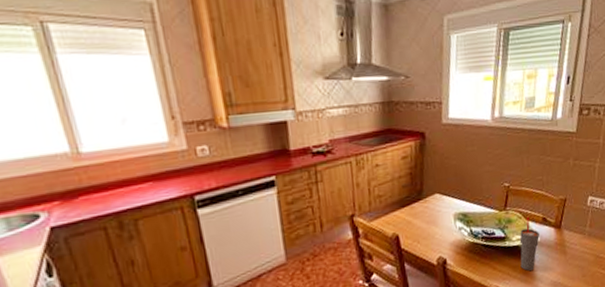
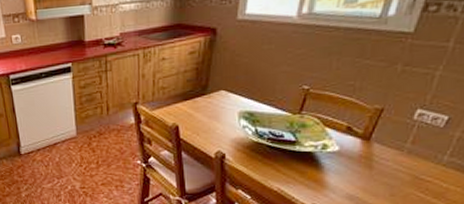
cup: present [520,217,540,271] -> none [310,124,340,179]

